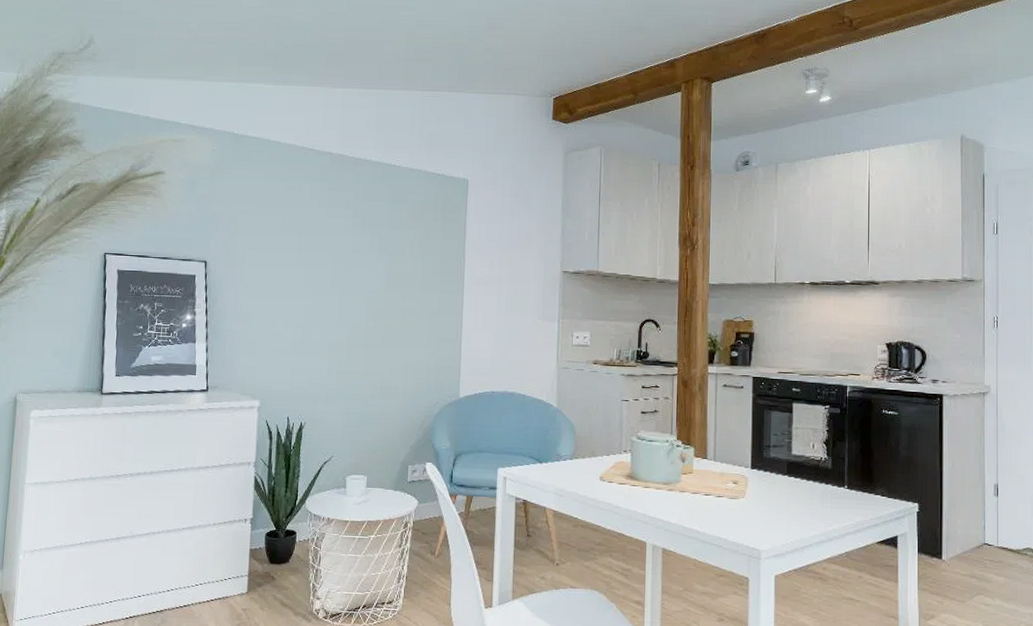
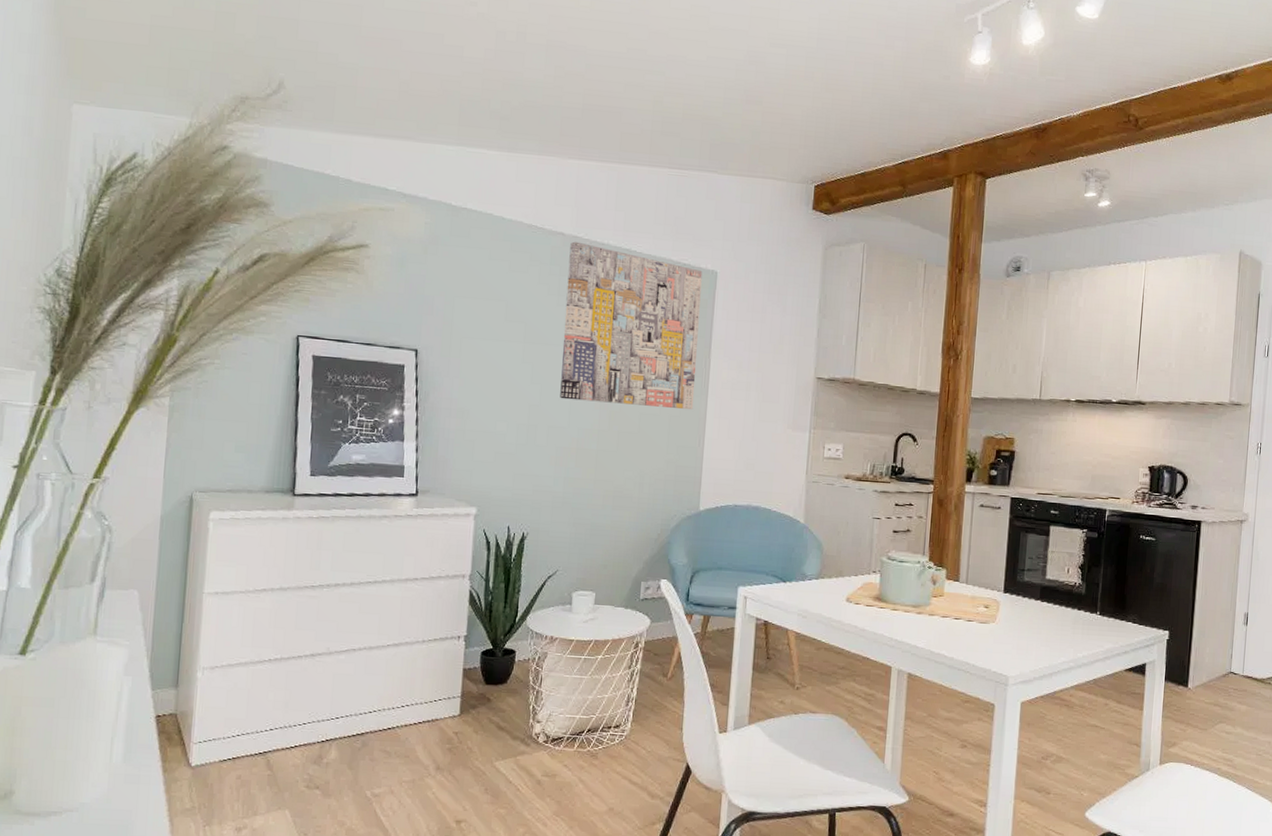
wall art: none [331,159,455,305] -> present [560,241,703,409]

